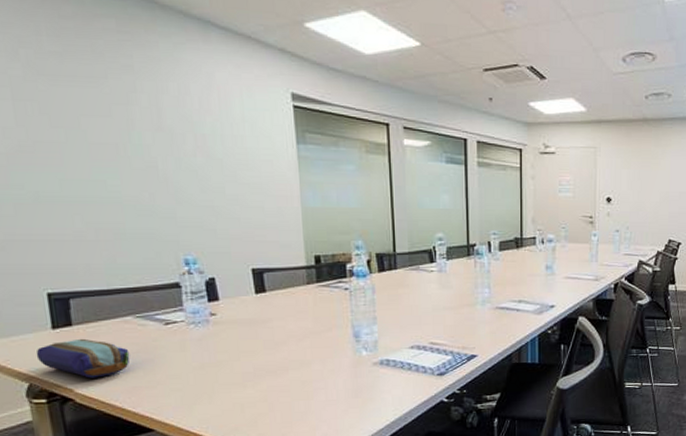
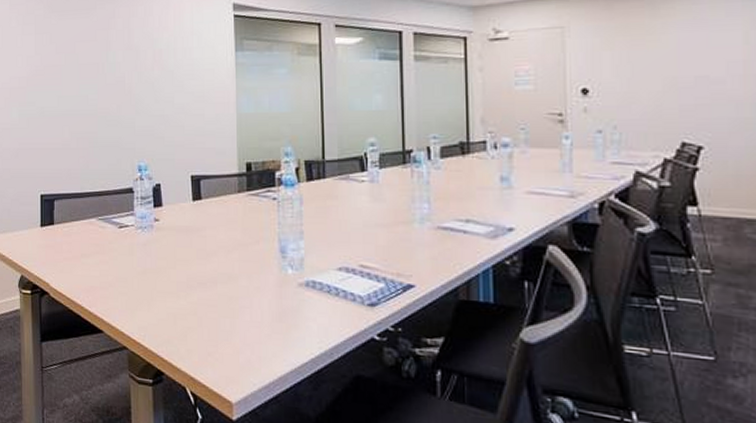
pencil case: present [35,338,130,378] -> none [28,236,91,275]

